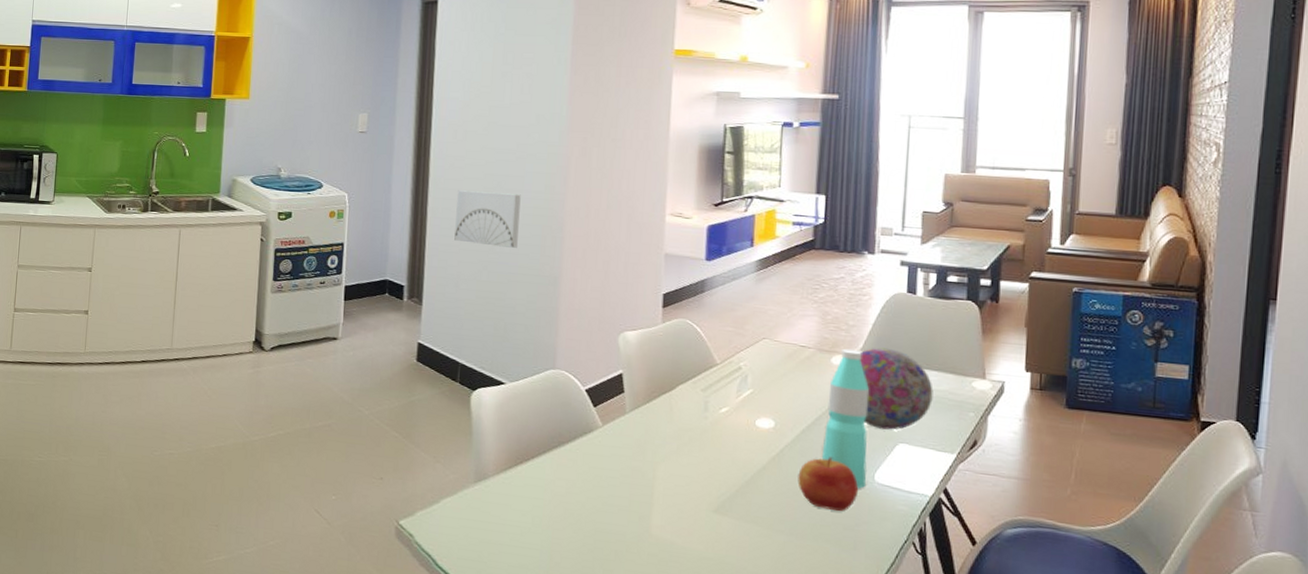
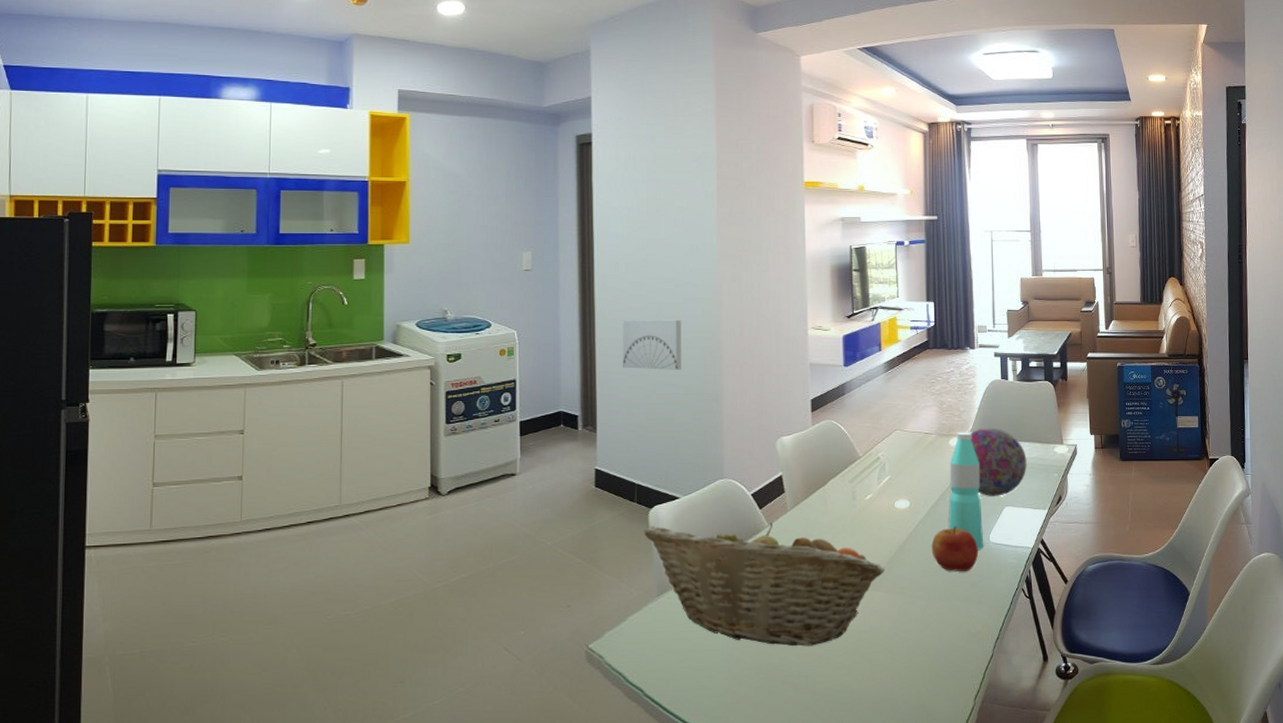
fruit basket: none [464,409,738,564] -> present [644,522,885,646]

